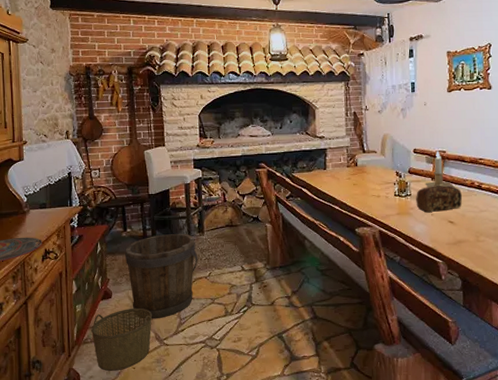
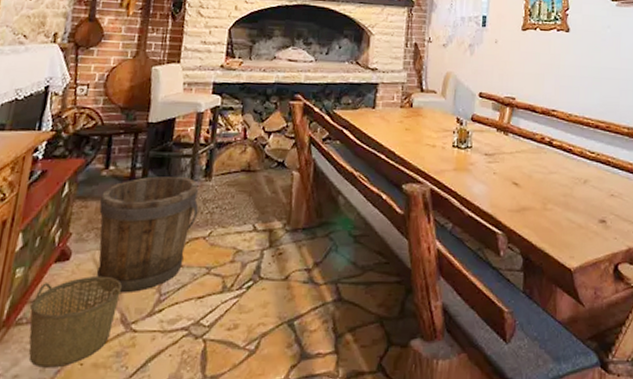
bread loaf: present [416,185,462,213] -> none [477,138,530,171]
candlestick: present [425,151,454,188] -> none [489,96,521,141]

